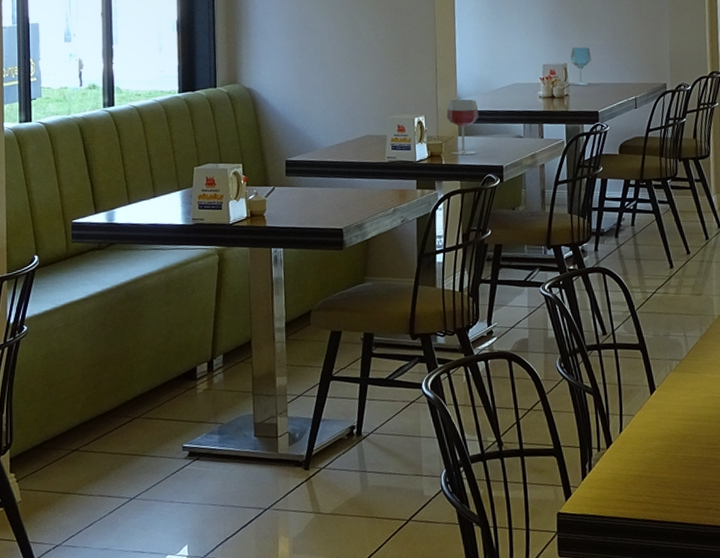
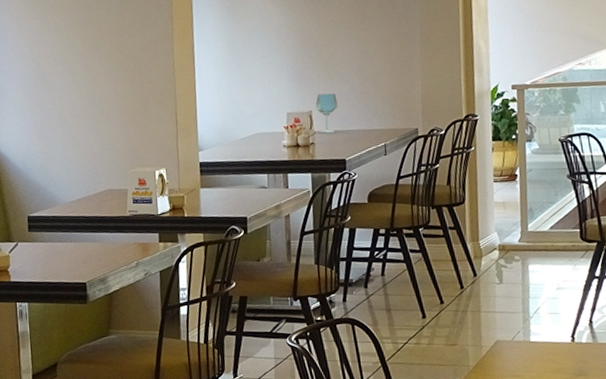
wineglass: present [446,99,479,156] -> none [188,150,222,208]

